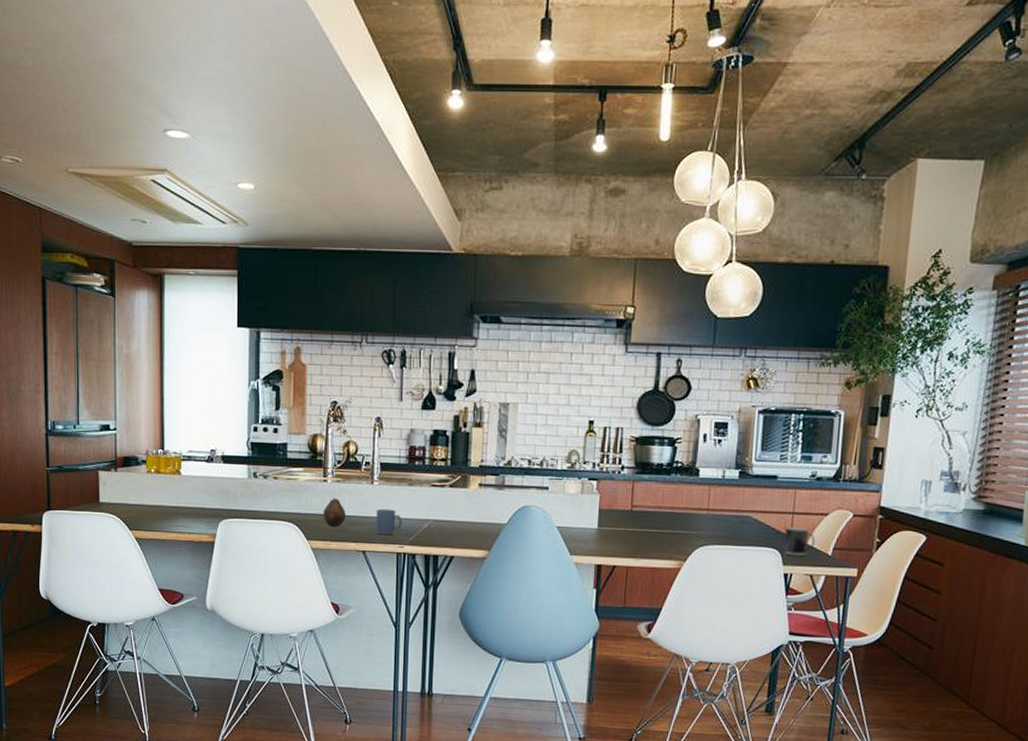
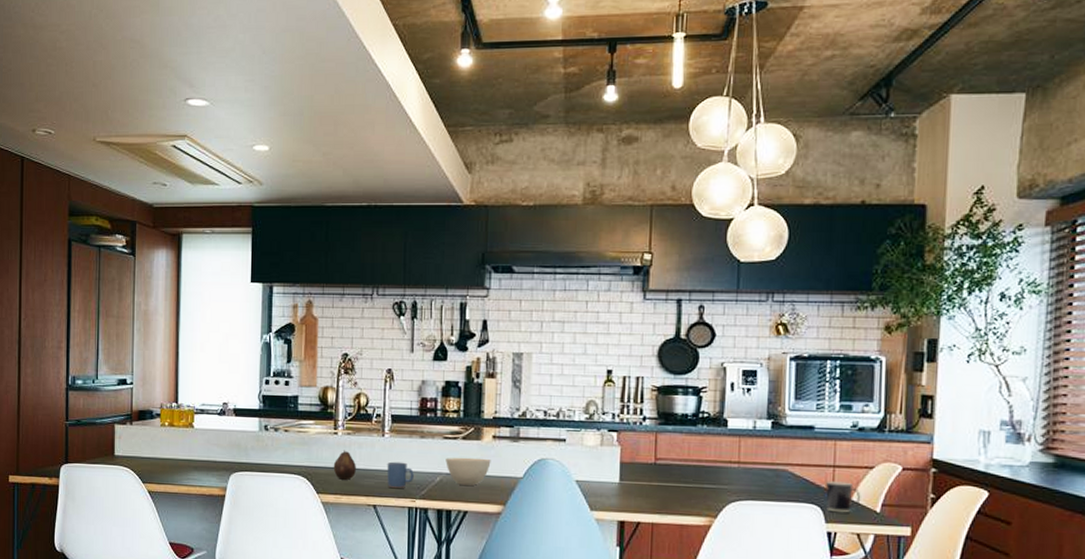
bowl: none [433,504,477,533] -> present [446,457,491,487]

